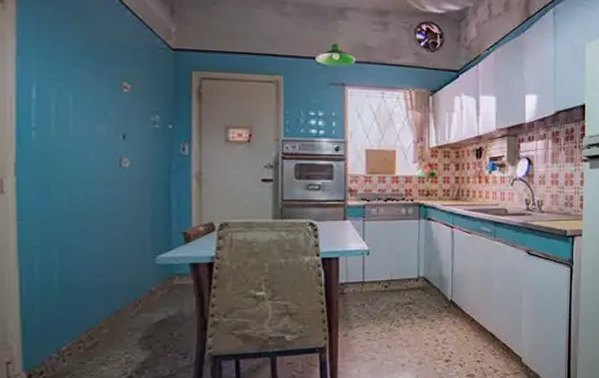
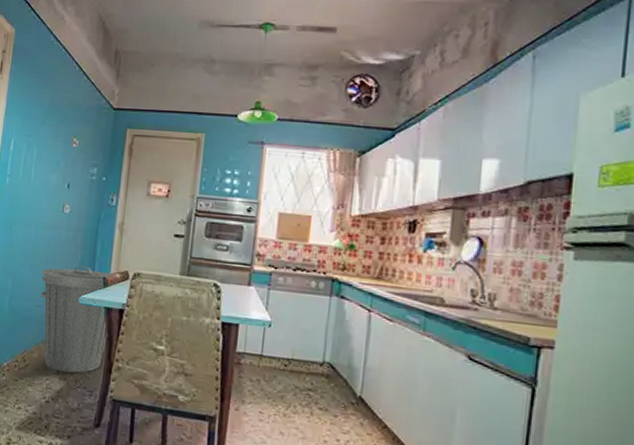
trash can: none [101,223,197,342] -> present [41,265,110,373]

